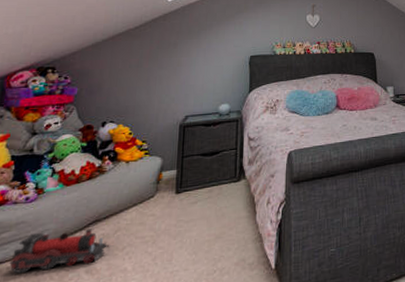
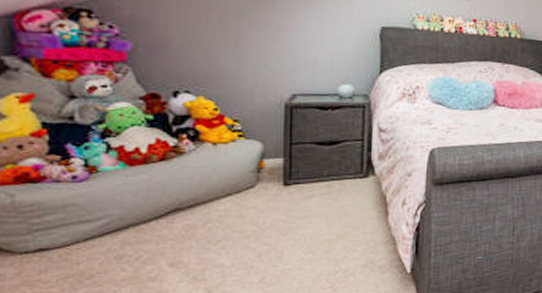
toy train: present [9,229,110,274] -> none [61,218,199,263]

